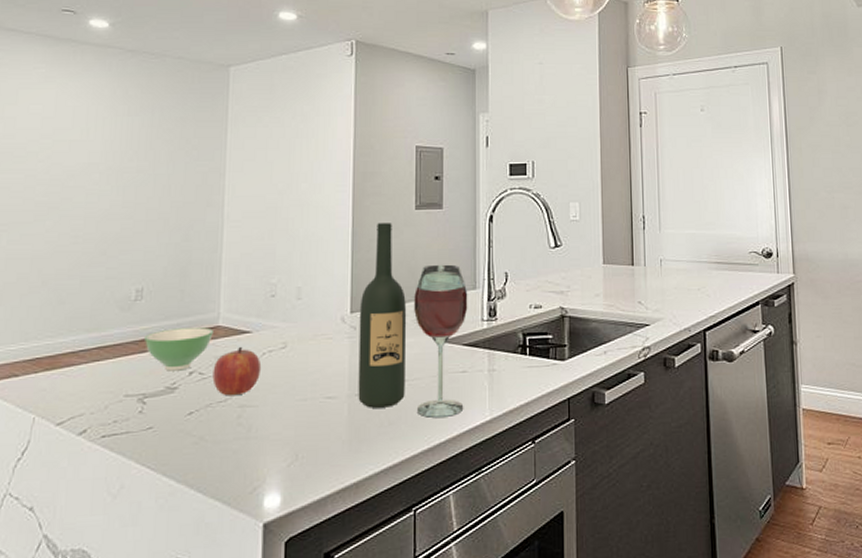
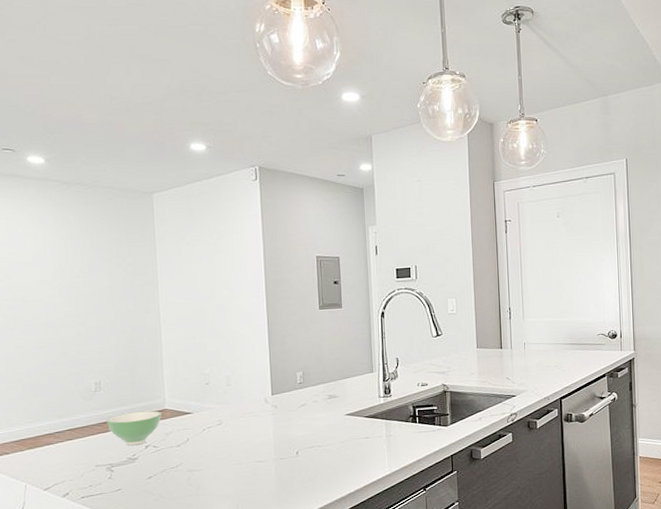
fruit: present [212,347,262,396] -> none [164,425,203,463]
wine bottle: present [358,223,407,408] -> none [278,321,320,469]
wineglass: present [414,264,468,418] -> none [323,353,367,474]

